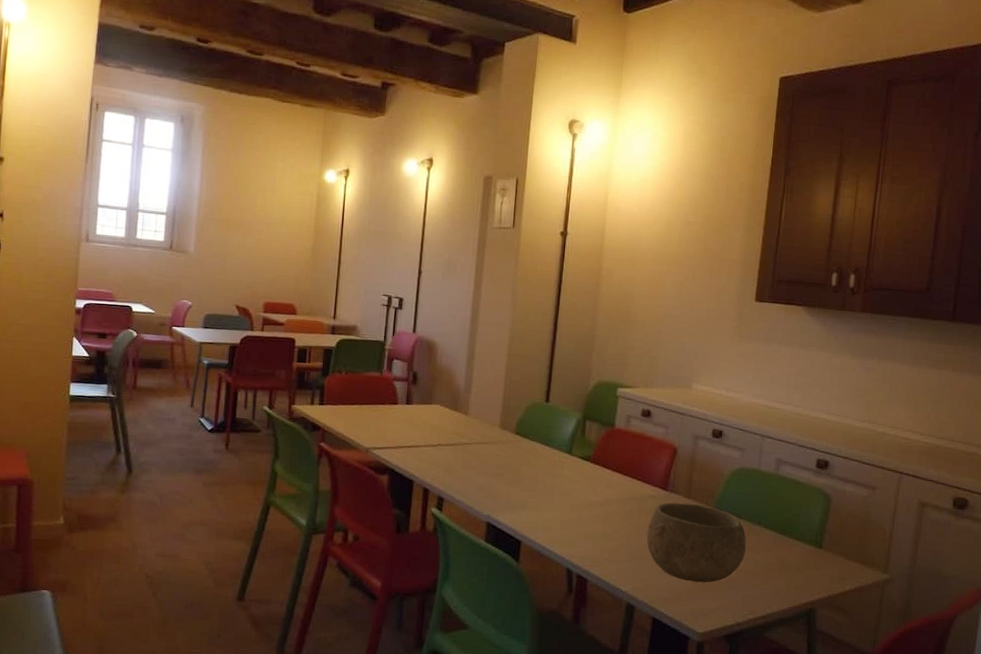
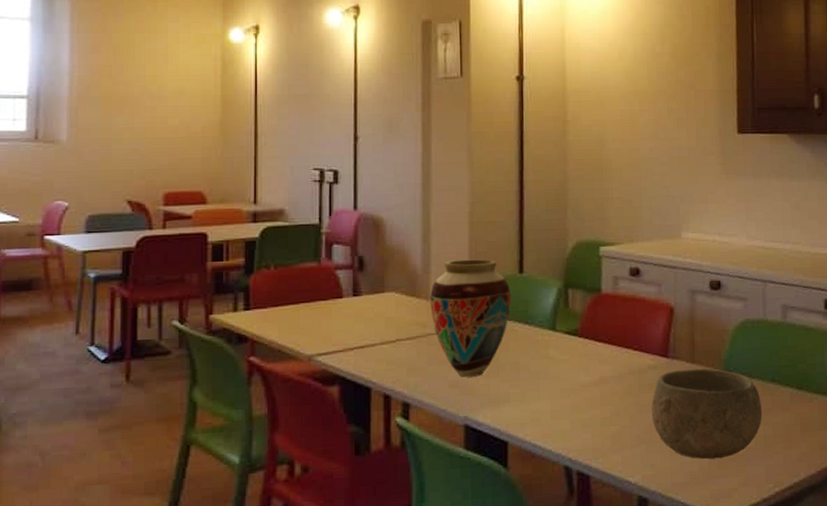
vase: none [468,384,537,484] -> present [430,259,512,377]

